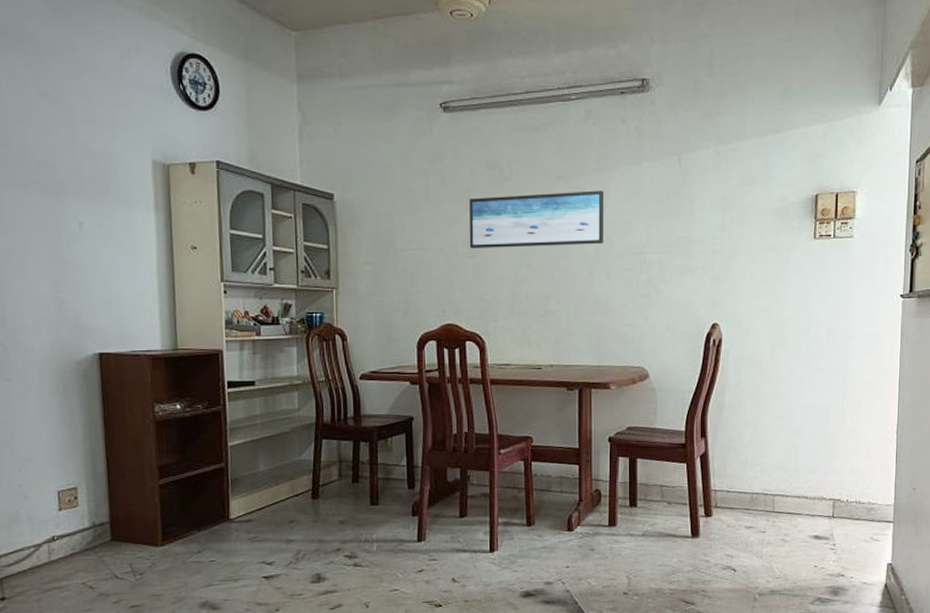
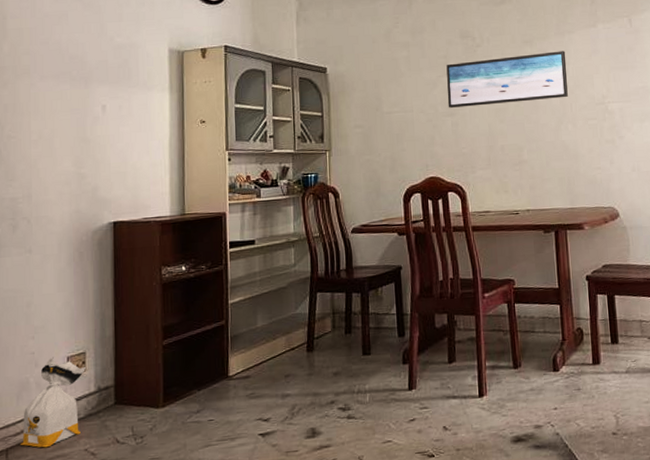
bag: none [15,490,79,579] -> present [21,356,87,448]

